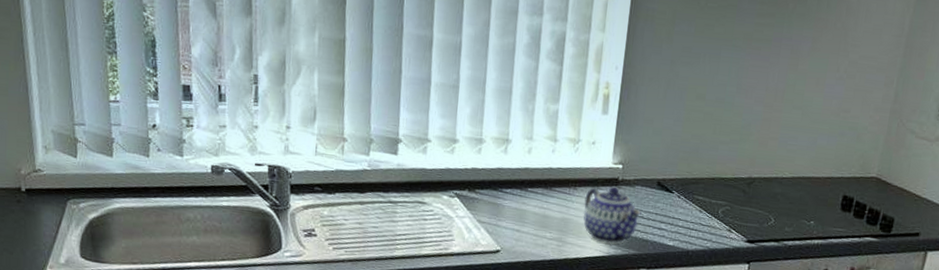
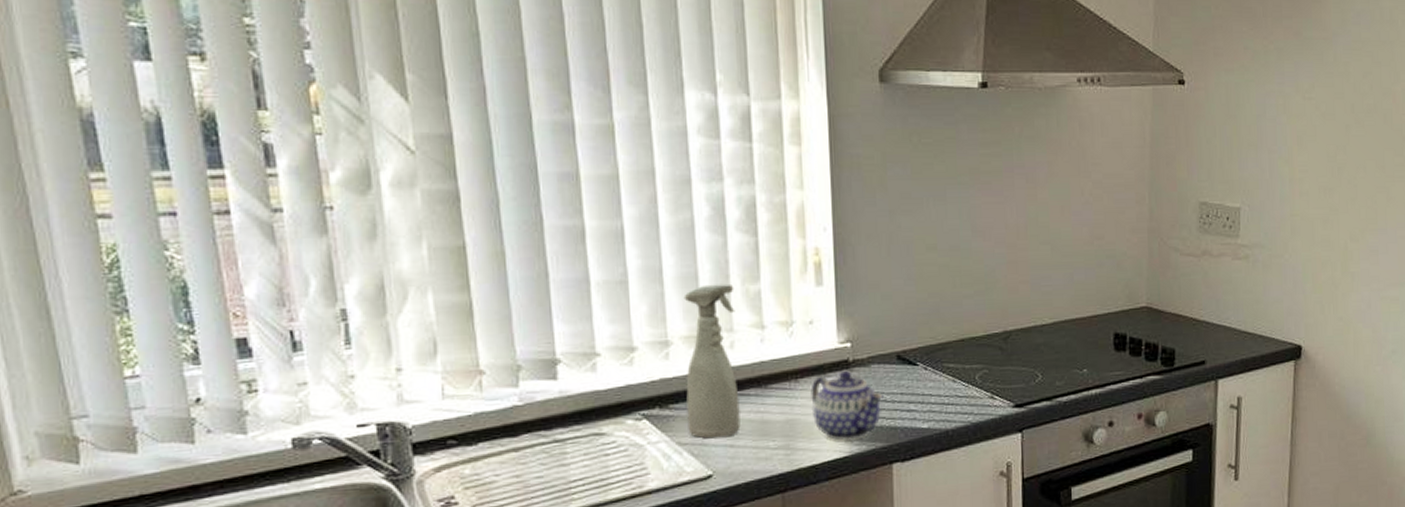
spray bottle: none [487,99,539,223] -> present [683,283,741,438]

